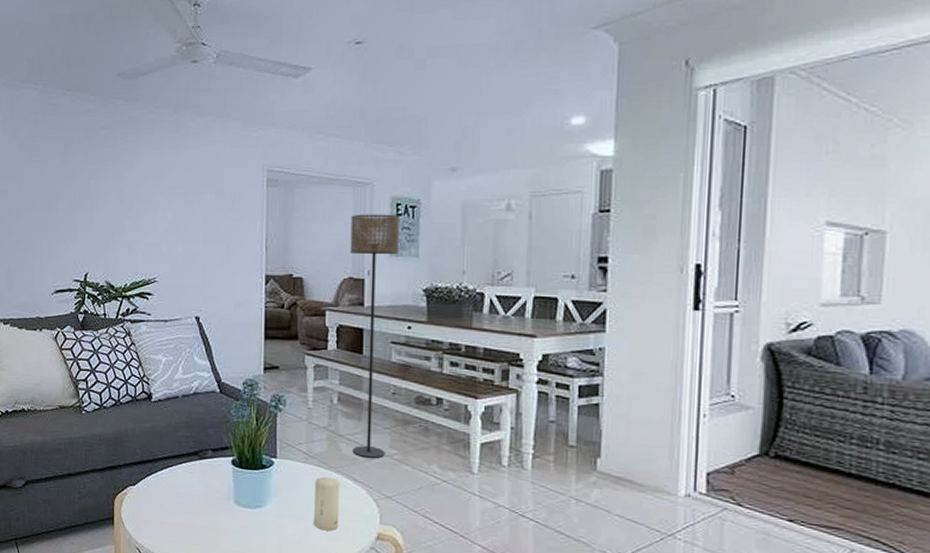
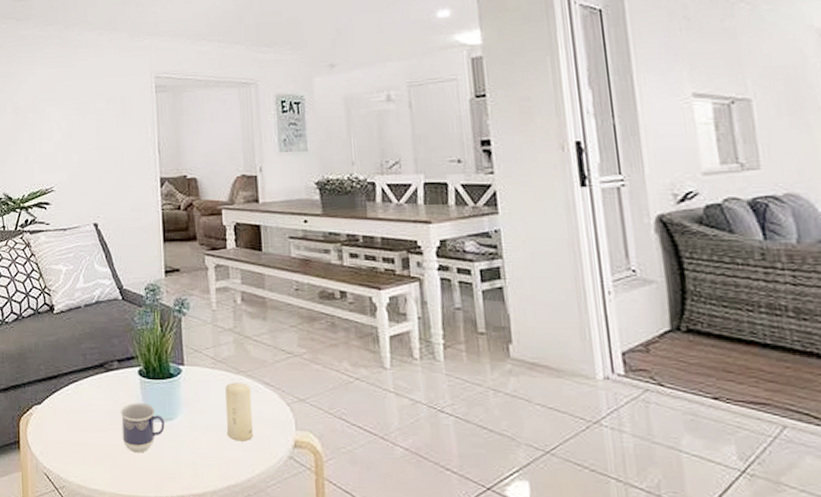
cup: none [212,489,254,536] -> present [121,403,165,453]
floor lamp: present [350,214,401,458] -> none [238,111,294,359]

